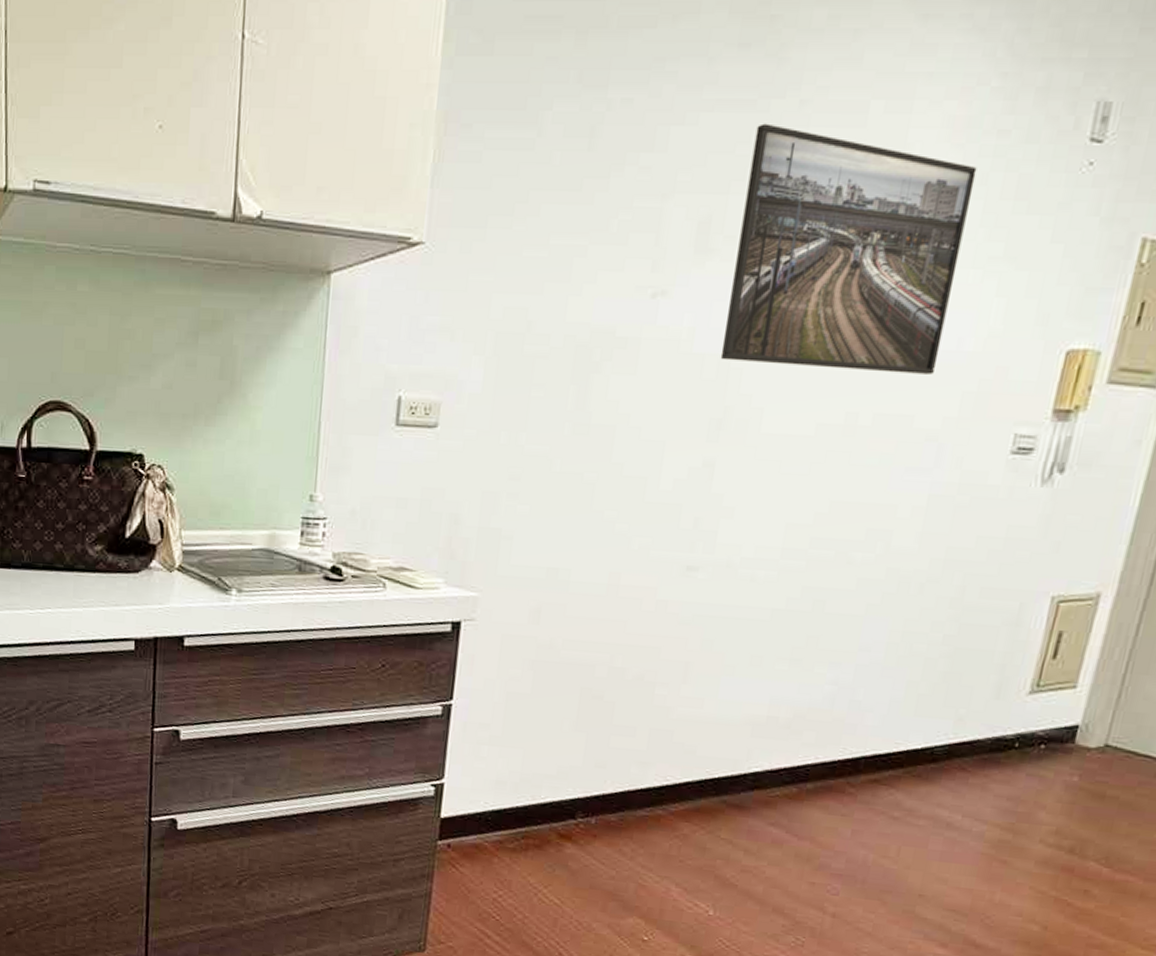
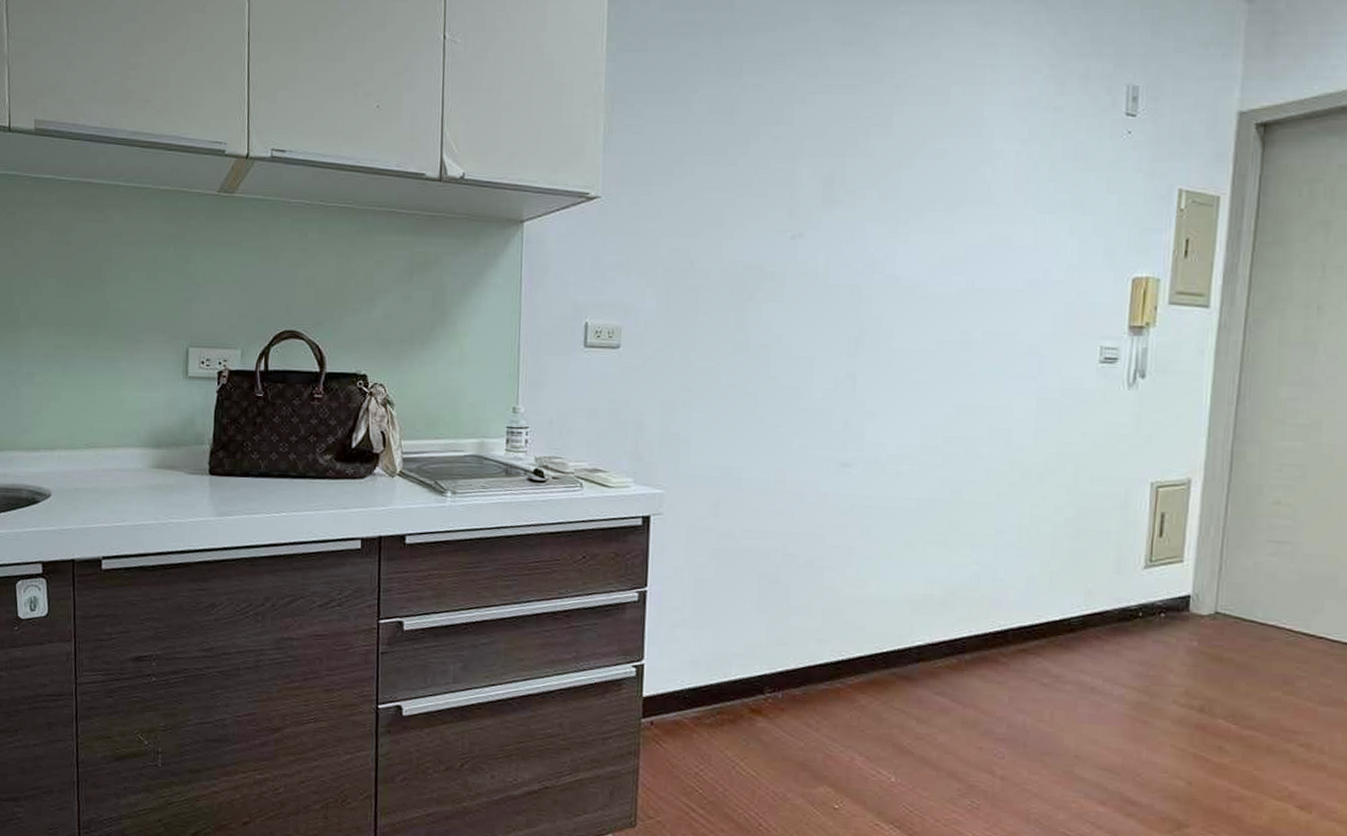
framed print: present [720,123,977,374] -> none [852,103,1041,299]

